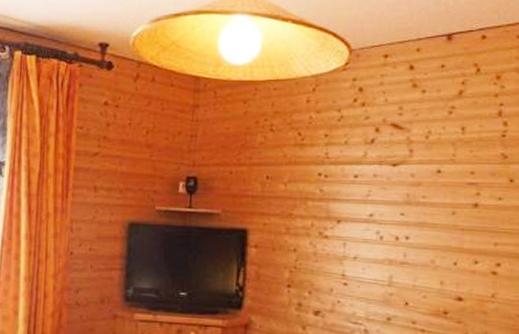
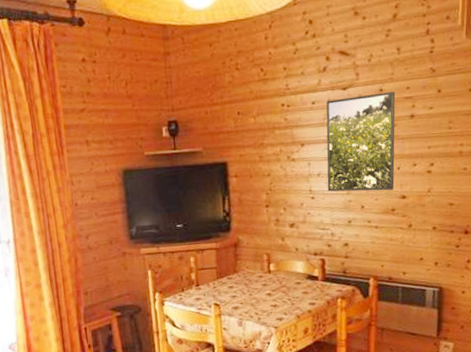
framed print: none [365,174,457,289] -> present [326,92,396,192]

